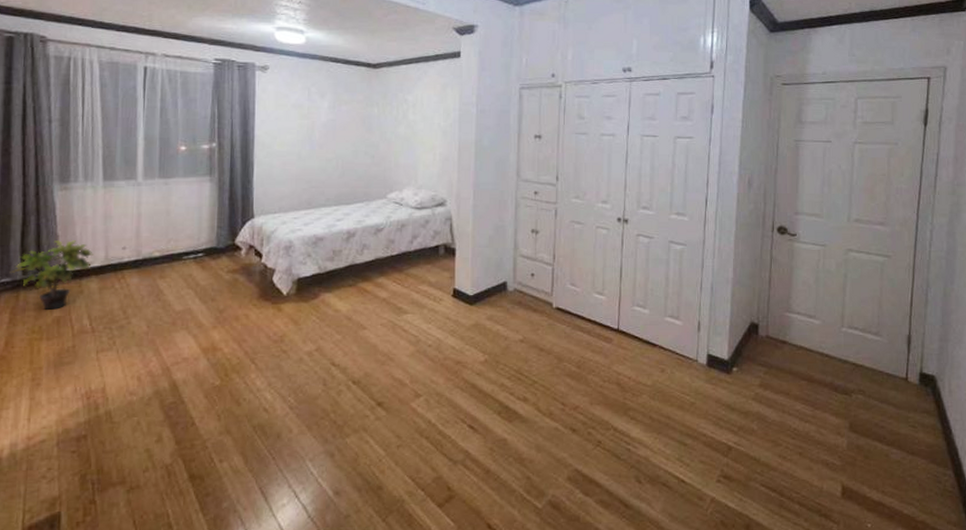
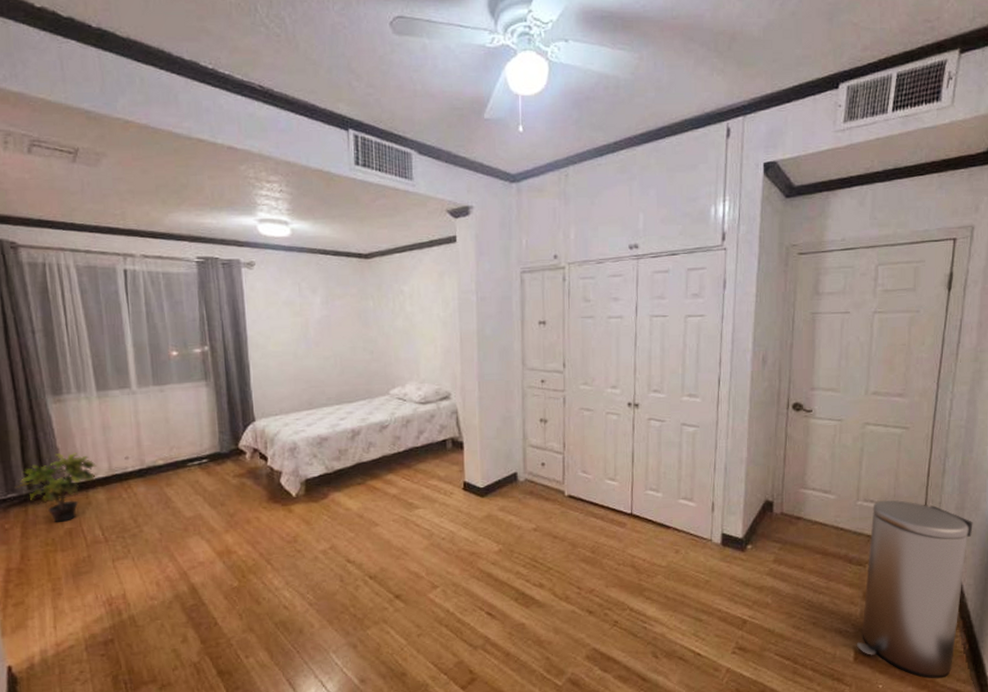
pedal bin: none [843,328,957,520] -> present [856,500,973,679]

